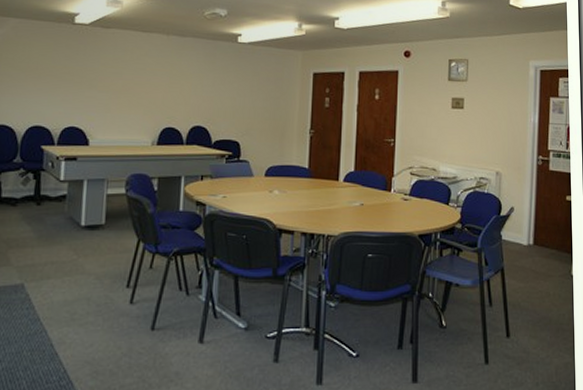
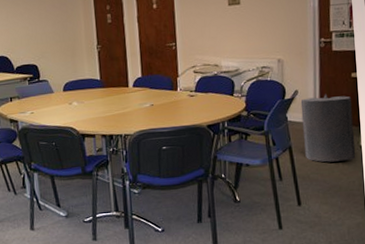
trash can: none [516,215,567,290] -> present [300,94,356,163]

